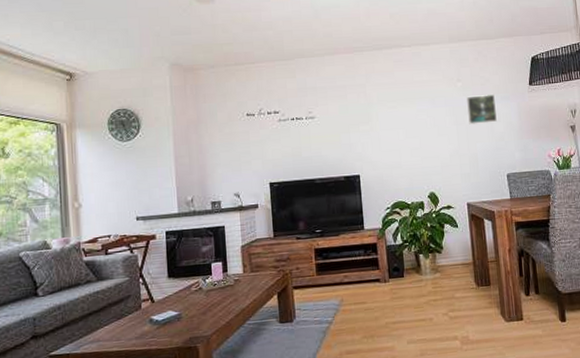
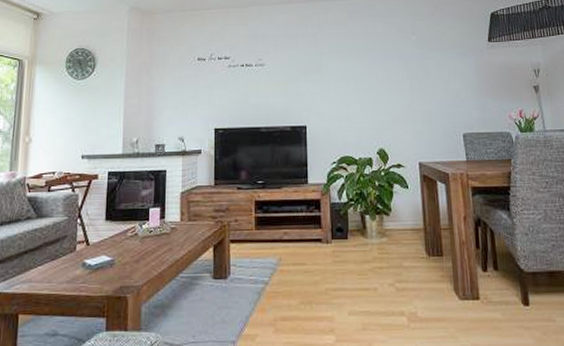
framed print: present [467,93,497,125] -> none [421,48,453,79]

